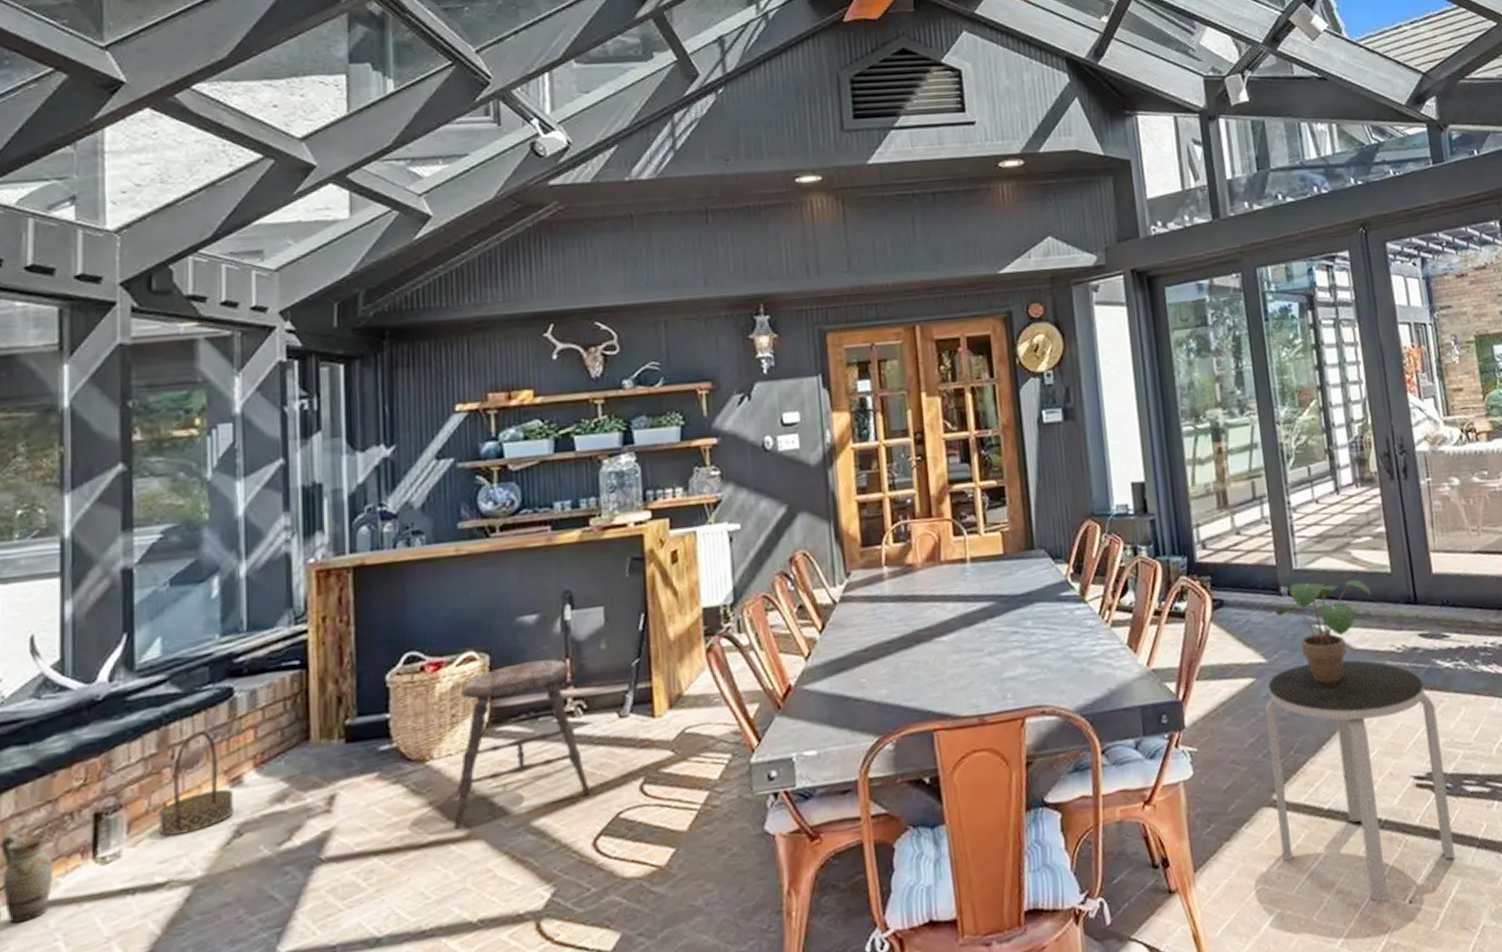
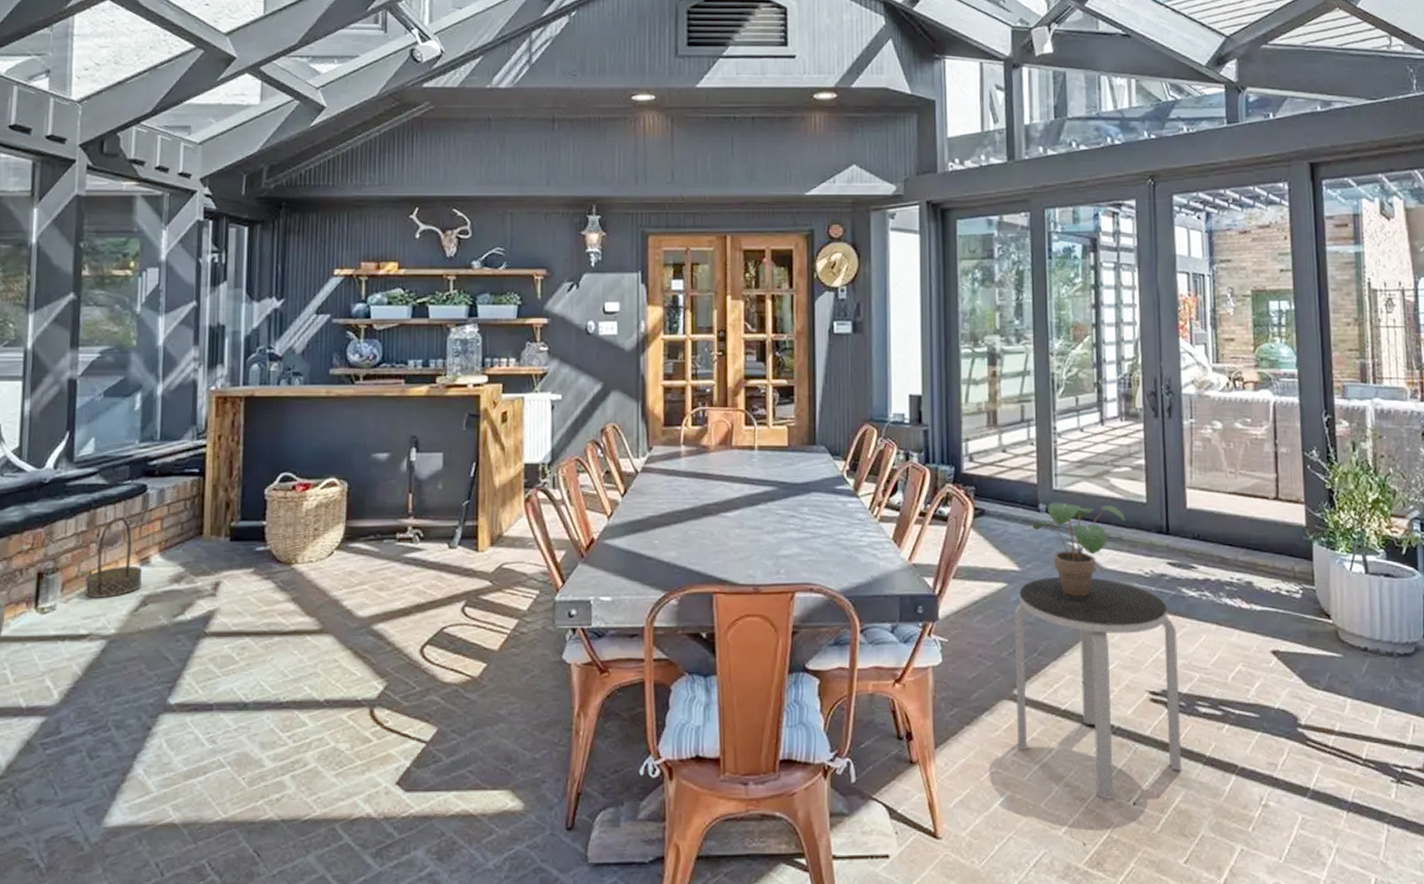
stool: present [454,659,591,830] -> none [310,492,421,623]

